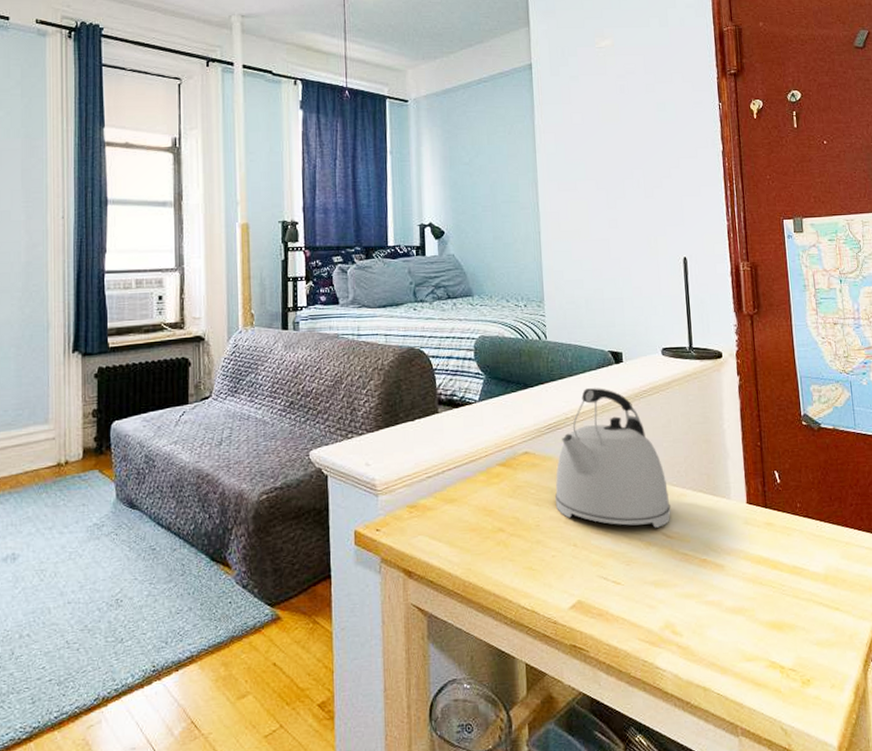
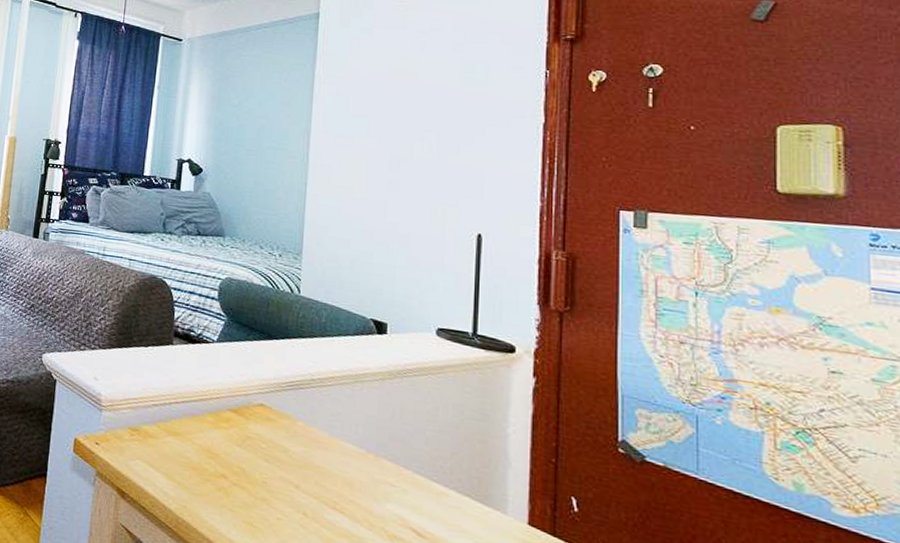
kettle: present [554,388,671,528] -> none [287,353,426,522]

